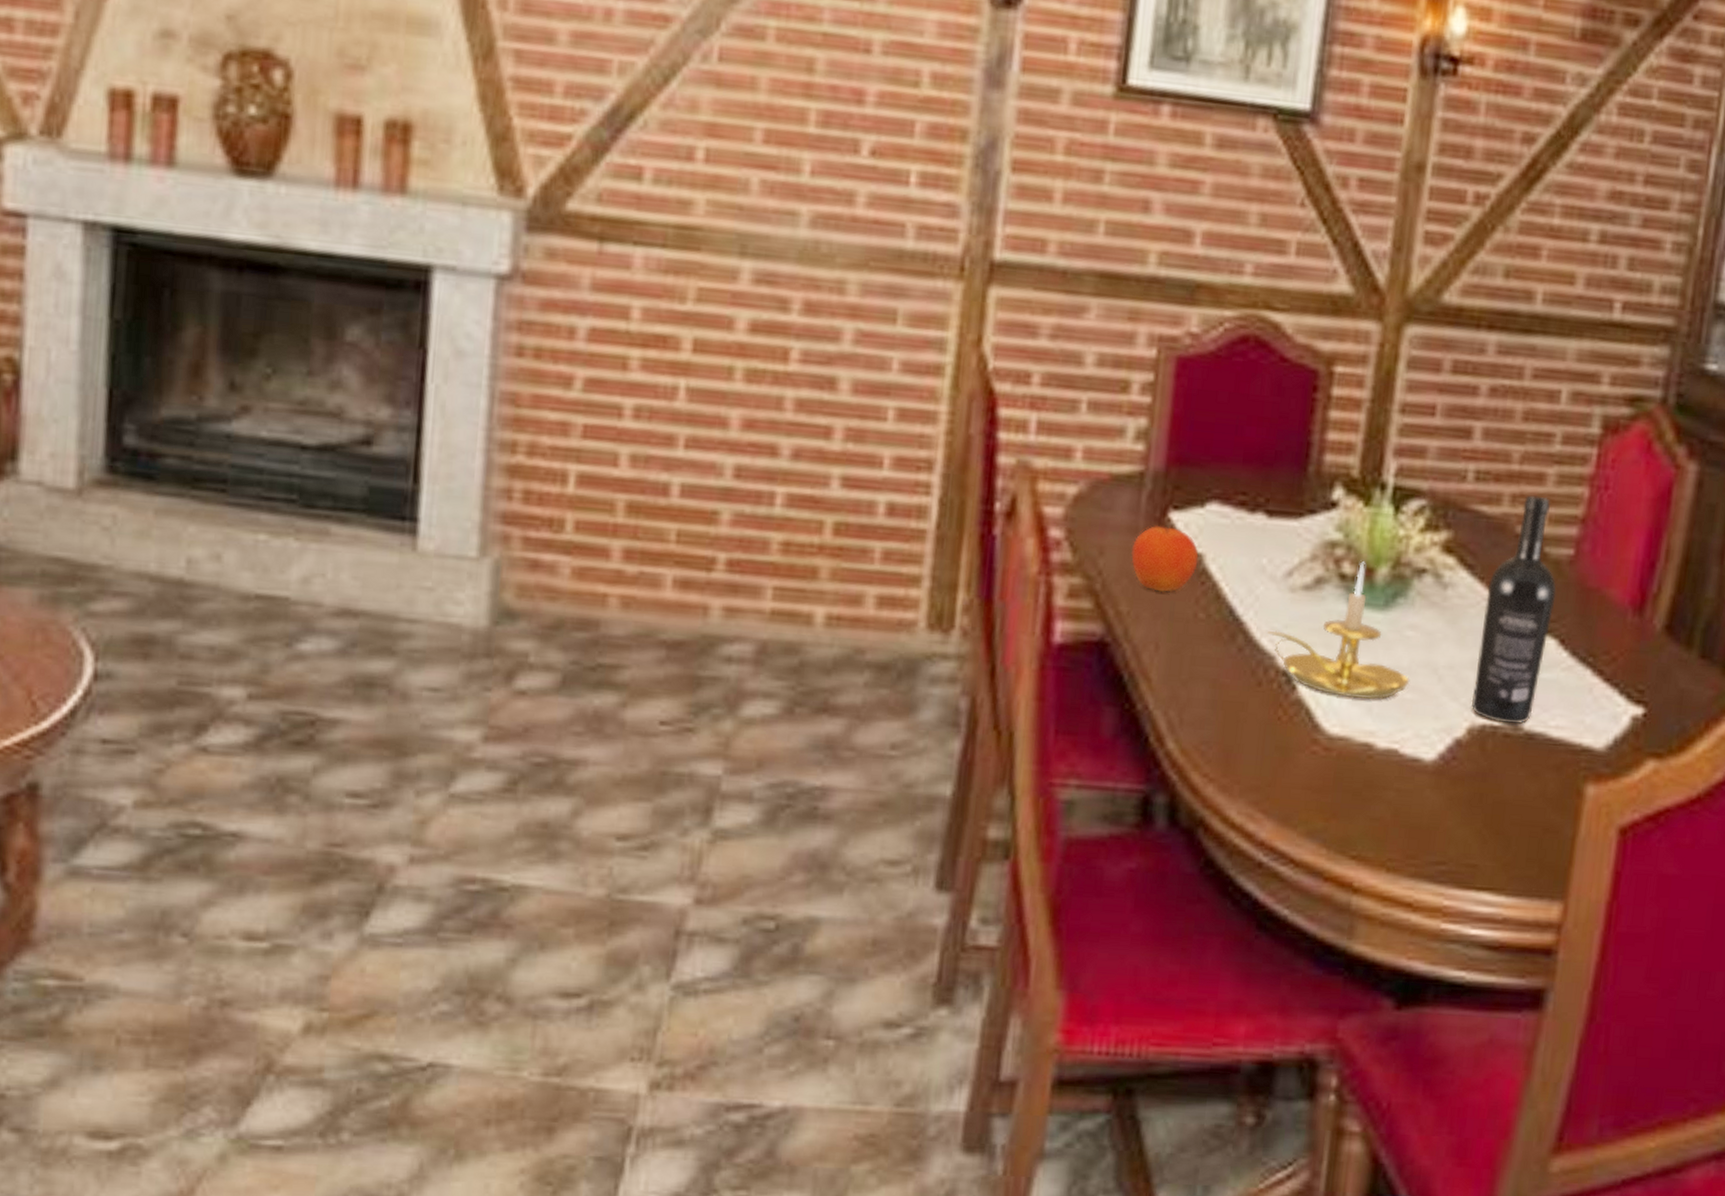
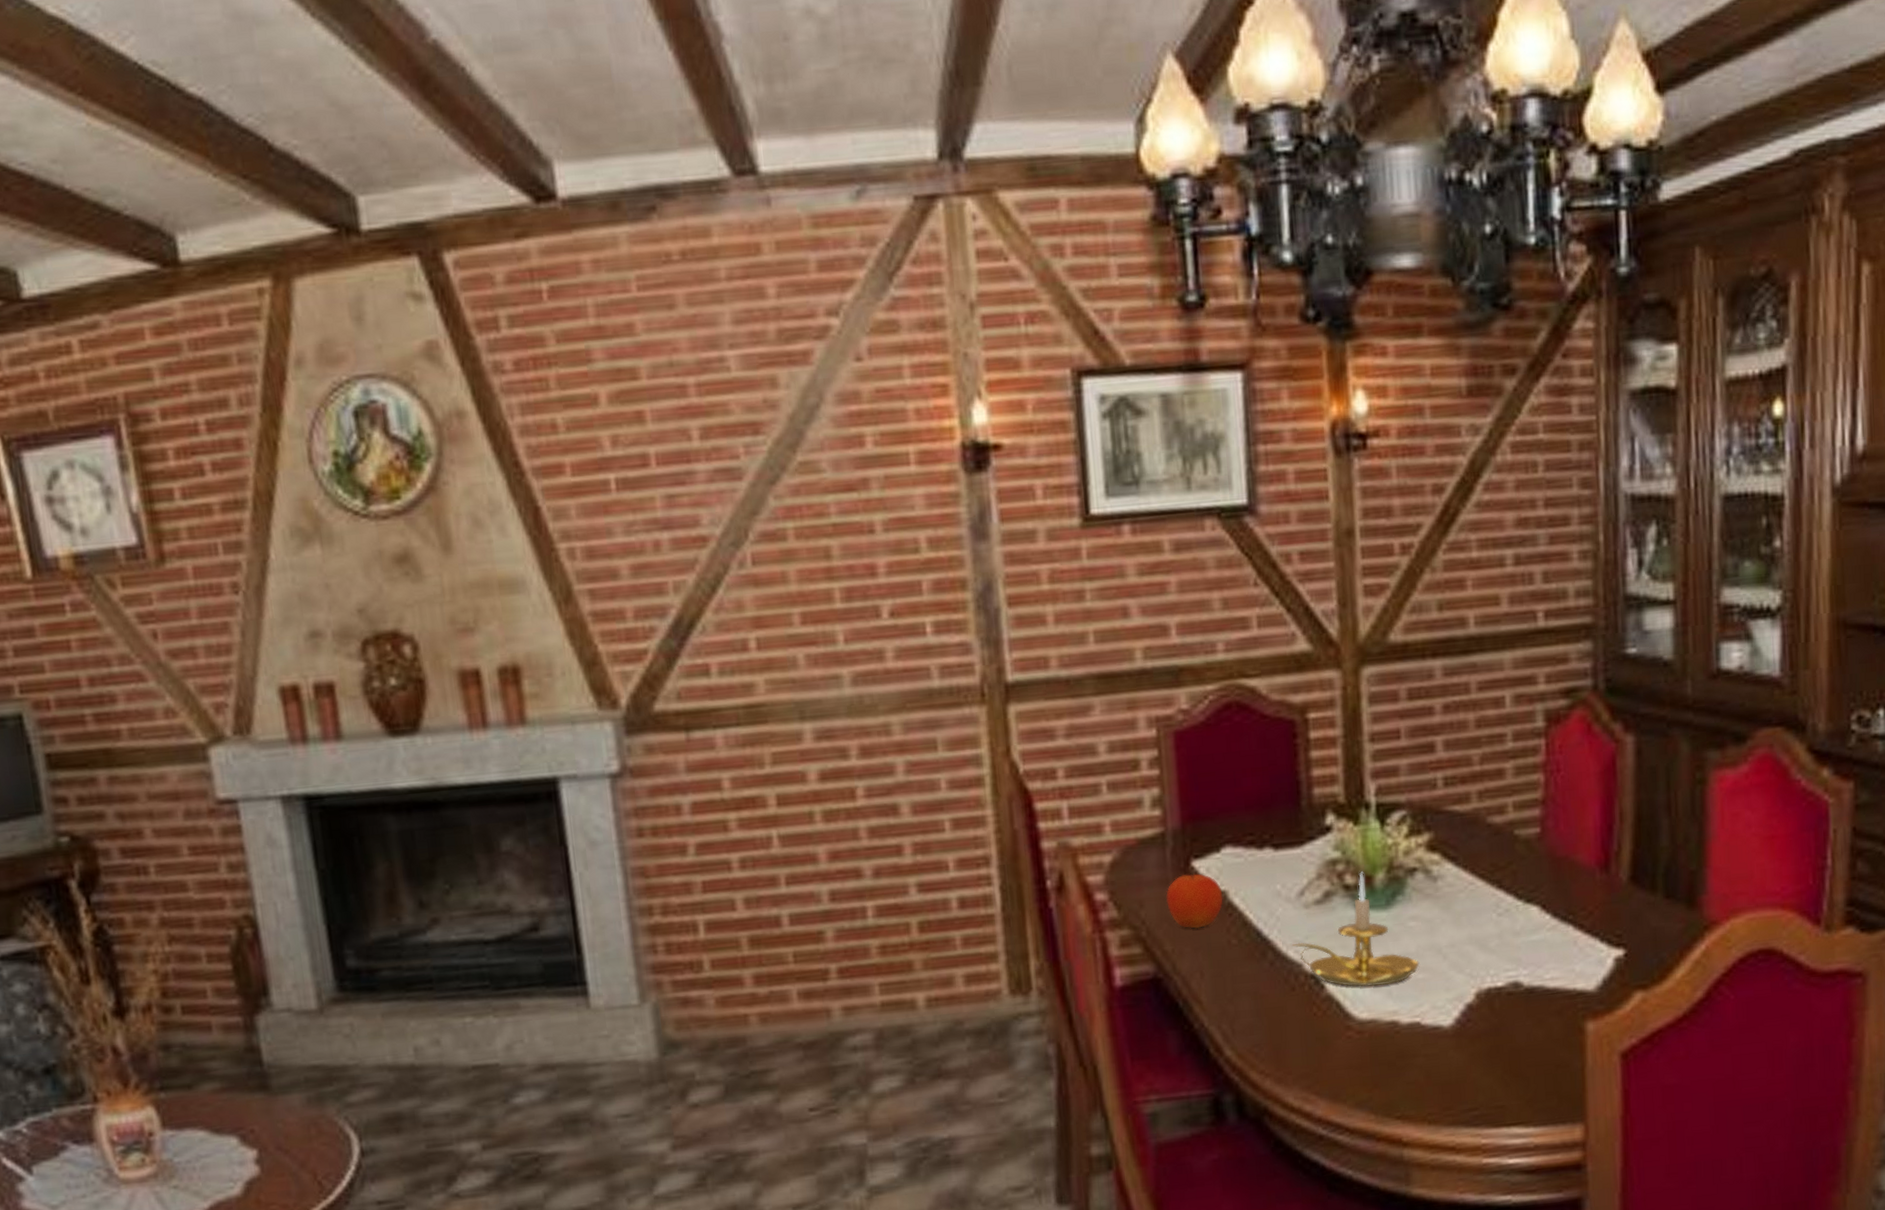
wine bottle: present [1471,495,1557,724] -> none [1472,788,1531,984]

